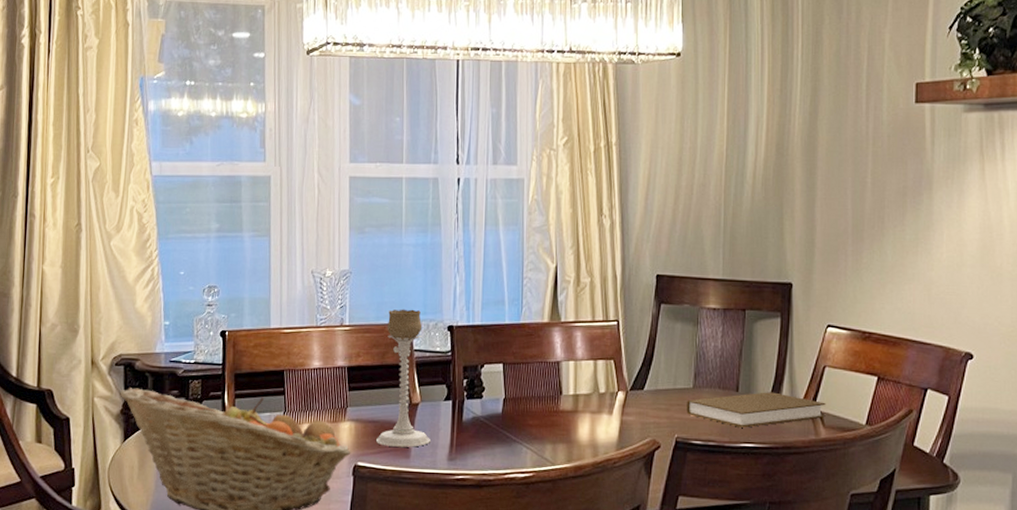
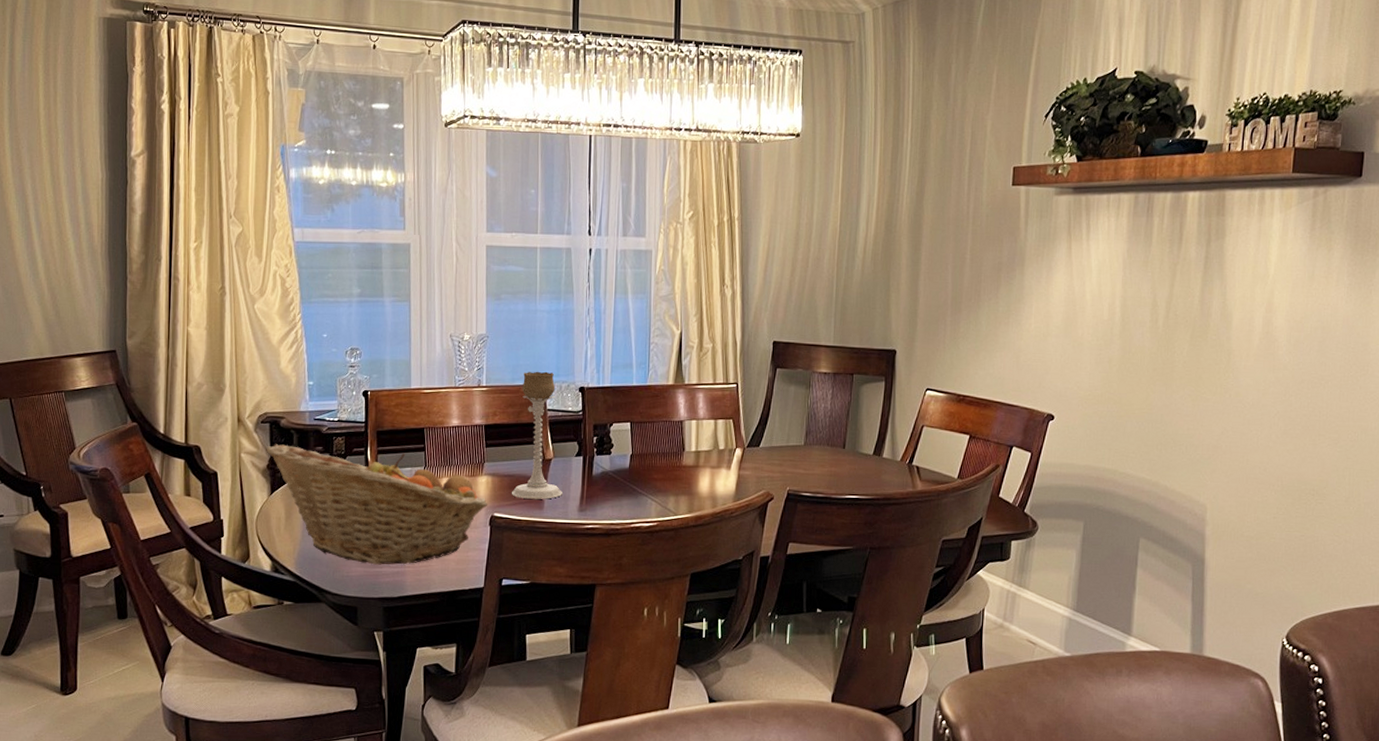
book: present [686,392,826,428] -> none [798,449,923,481]

